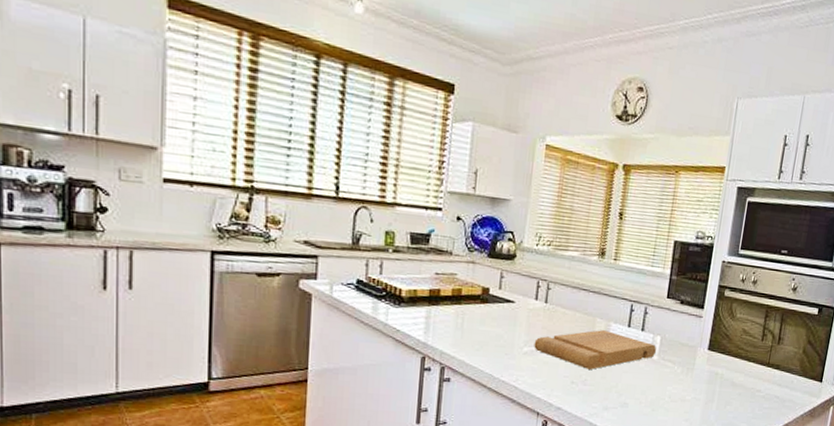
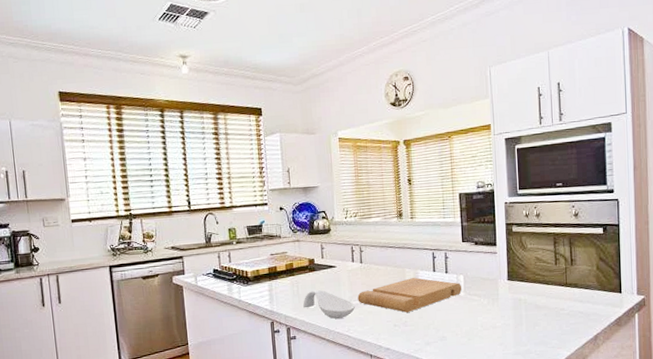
spoon rest: none [466,326,530,365] -> present [303,289,356,319]

